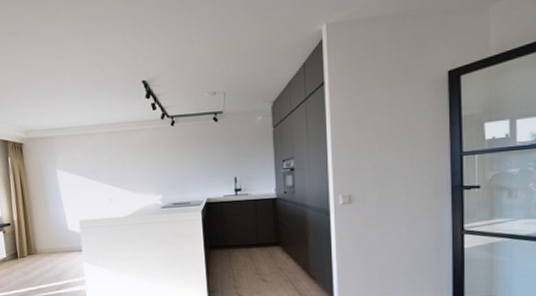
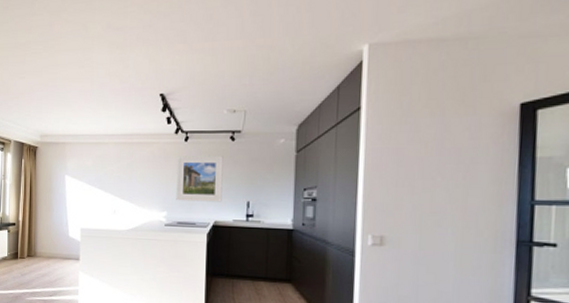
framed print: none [166,137,212,184] -> present [176,156,224,202]

